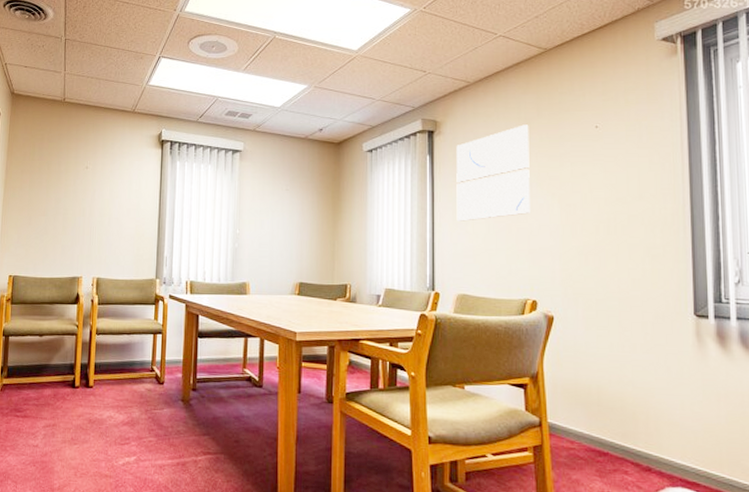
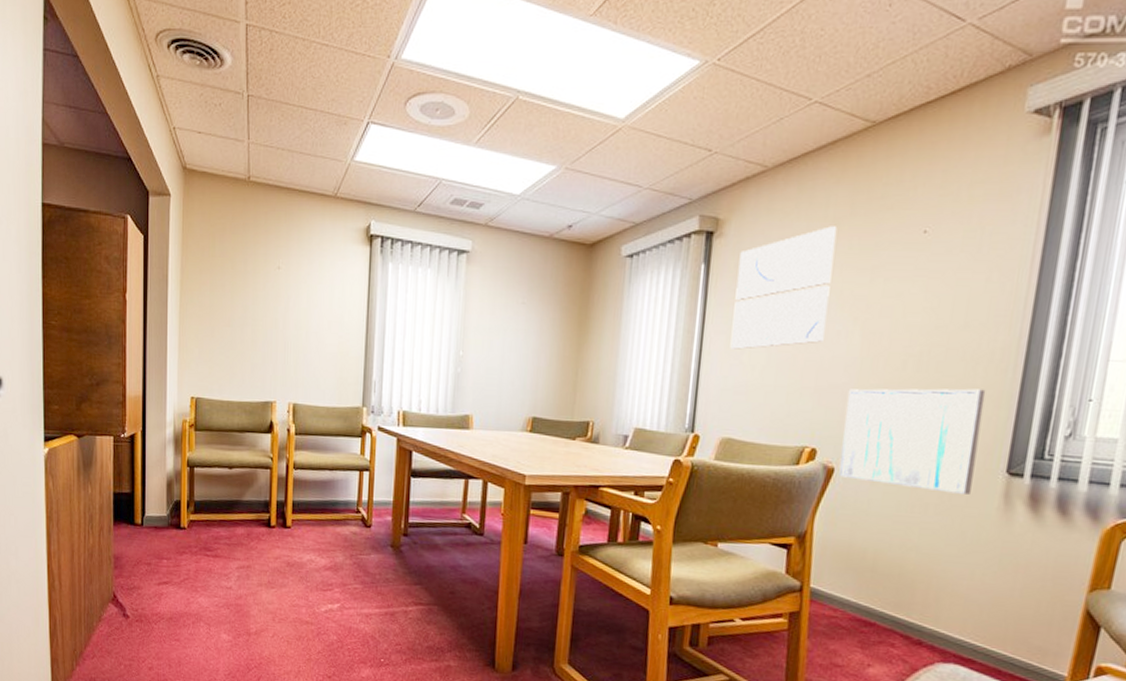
wall art: none [555,247,668,335] -> present [838,388,986,494]

